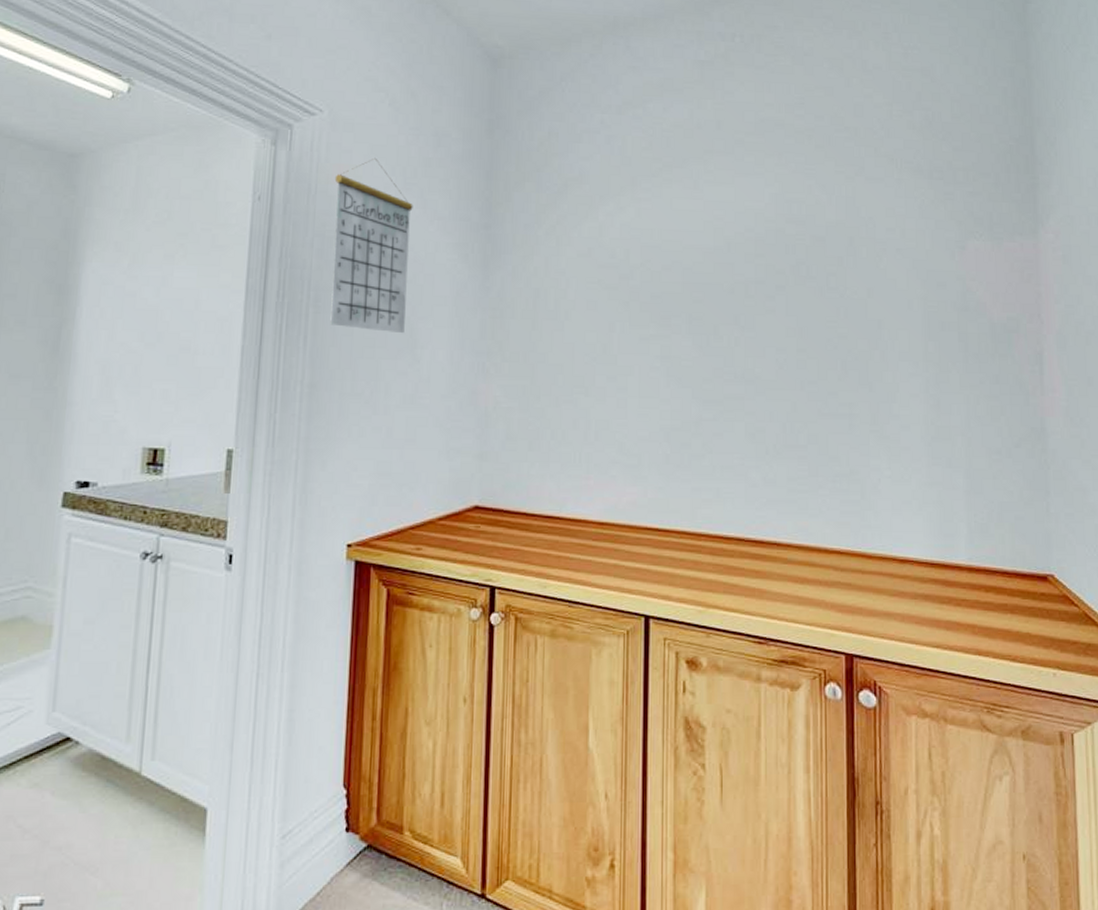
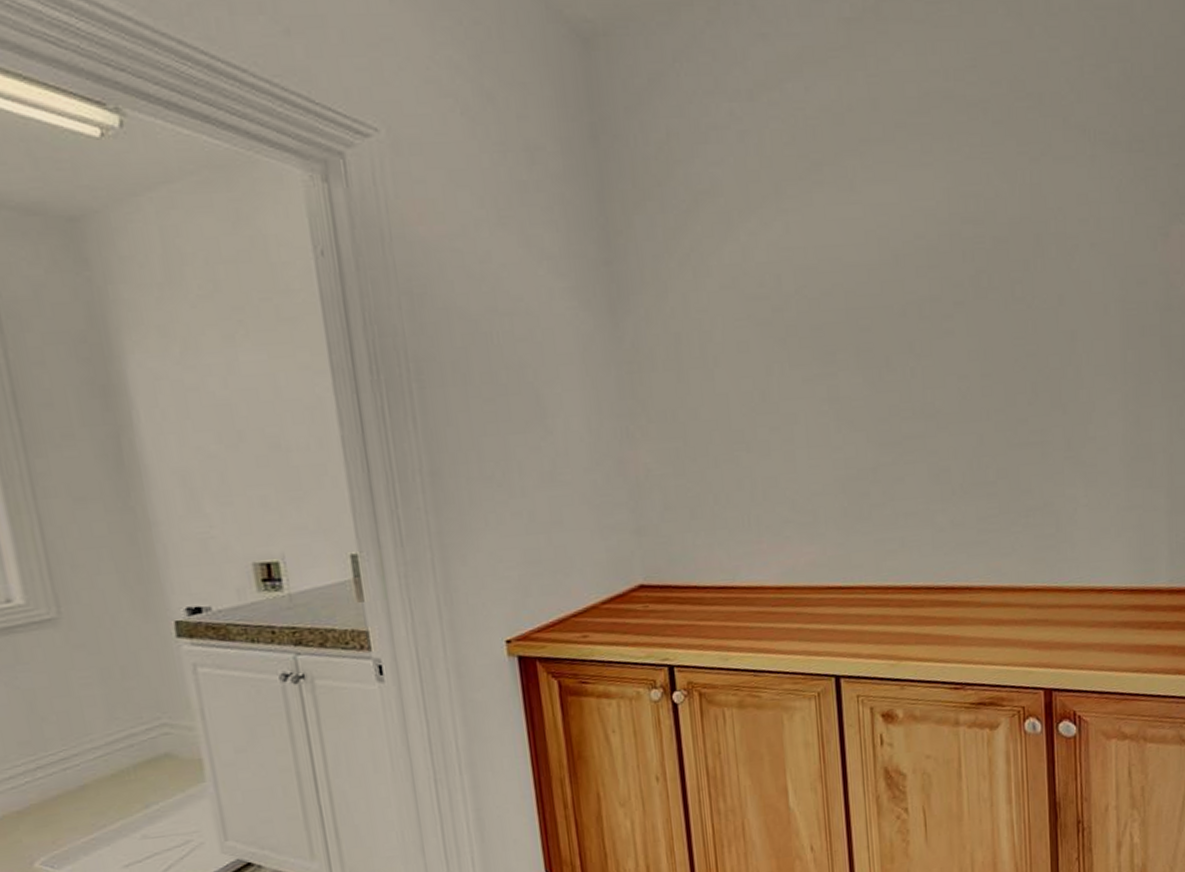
calendar: present [330,157,413,334] -> none [410,186,529,403]

